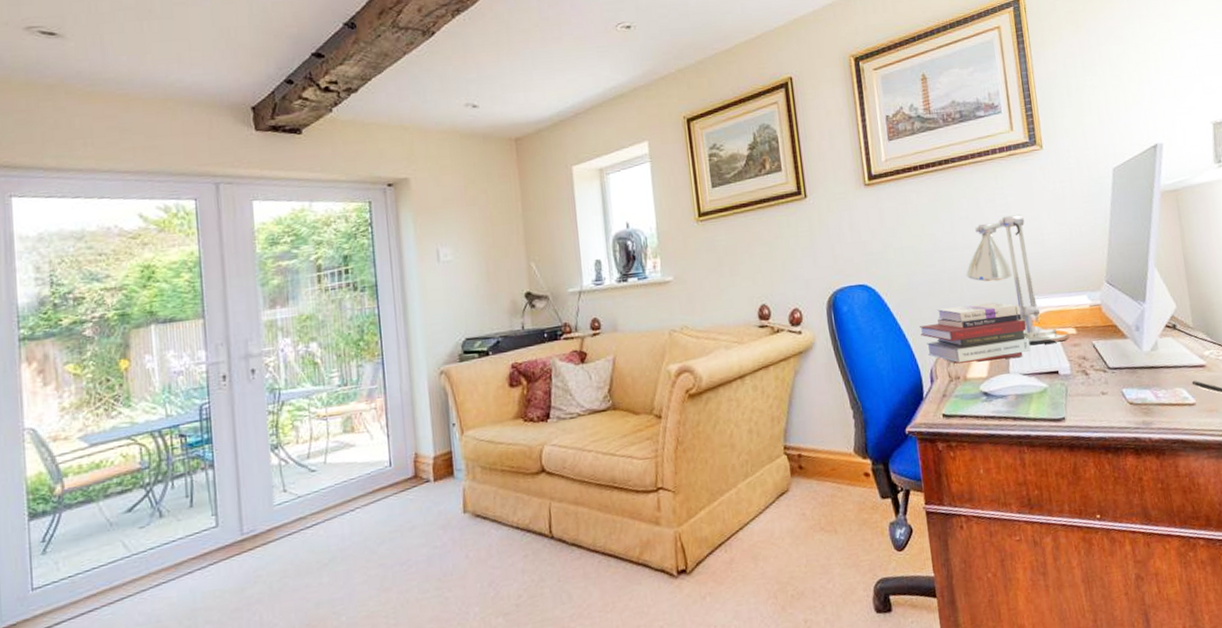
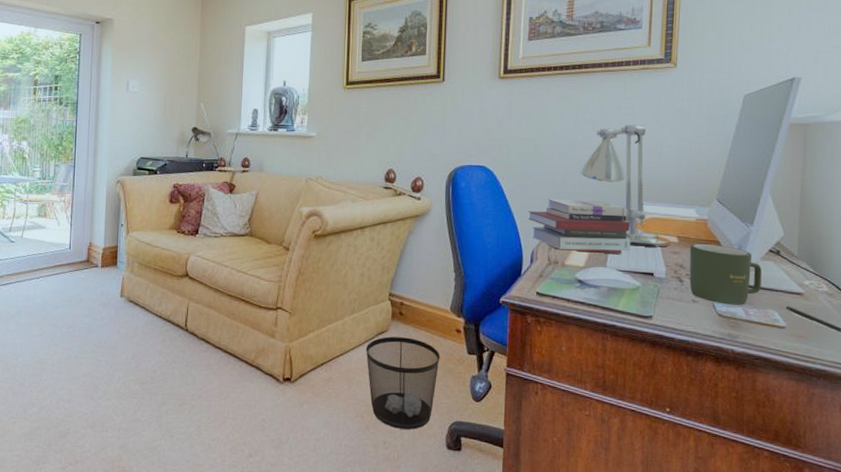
waste bin: none [767,493,853,602] -> present [365,336,440,430]
mug: none [1089,328,1165,393] -> present [689,243,762,308]

